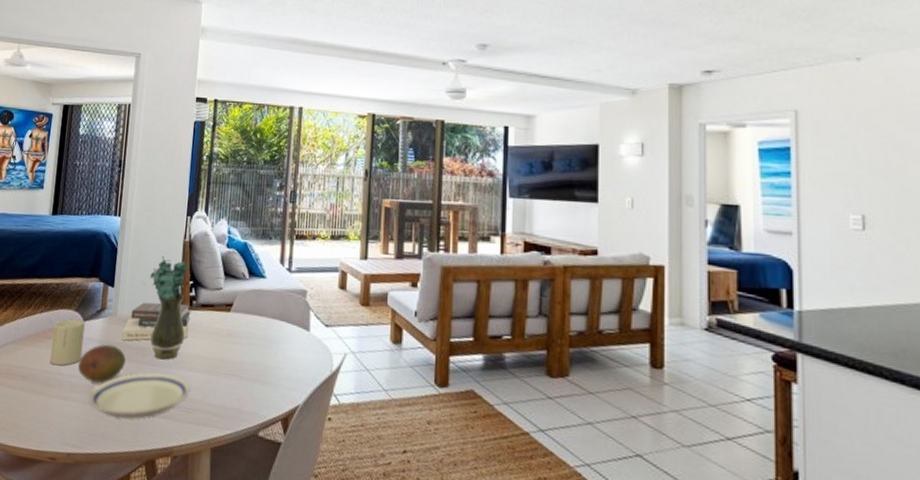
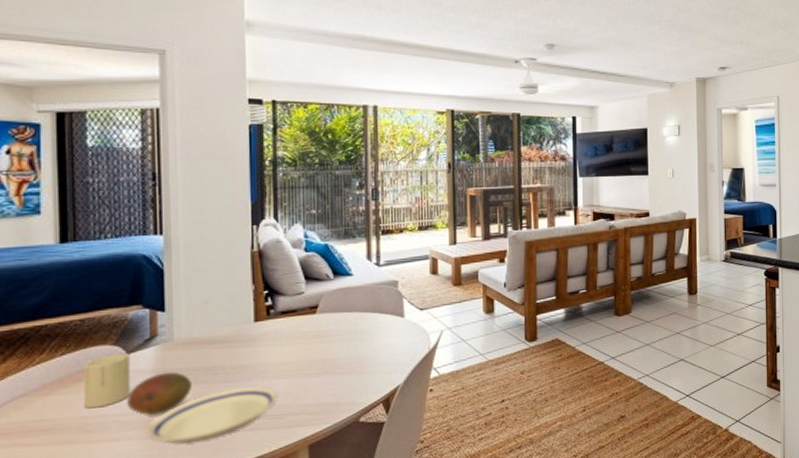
books: present [122,302,191,341] -> none [184,314,270,365]
vase: present [150,255,189,360] -> none [212,269,264,375]

